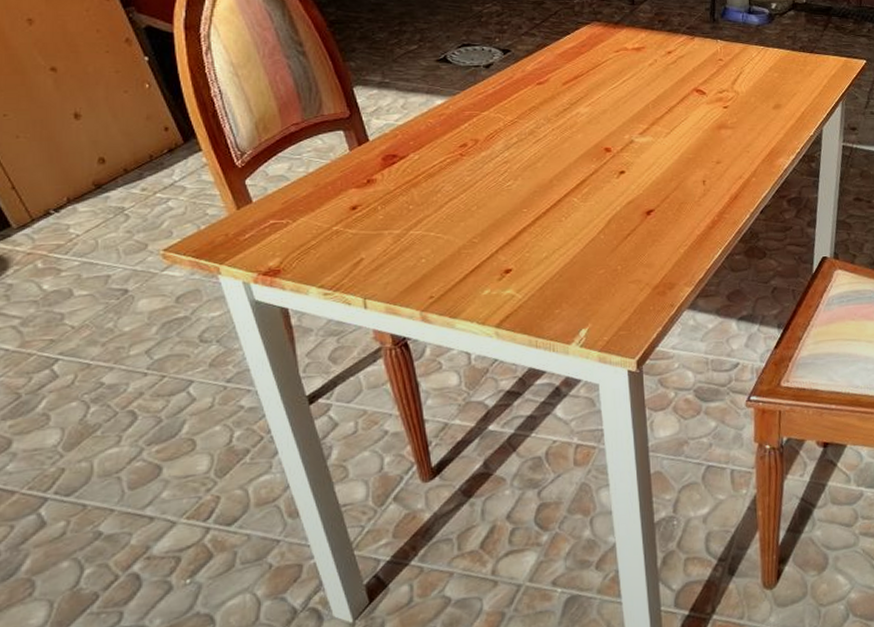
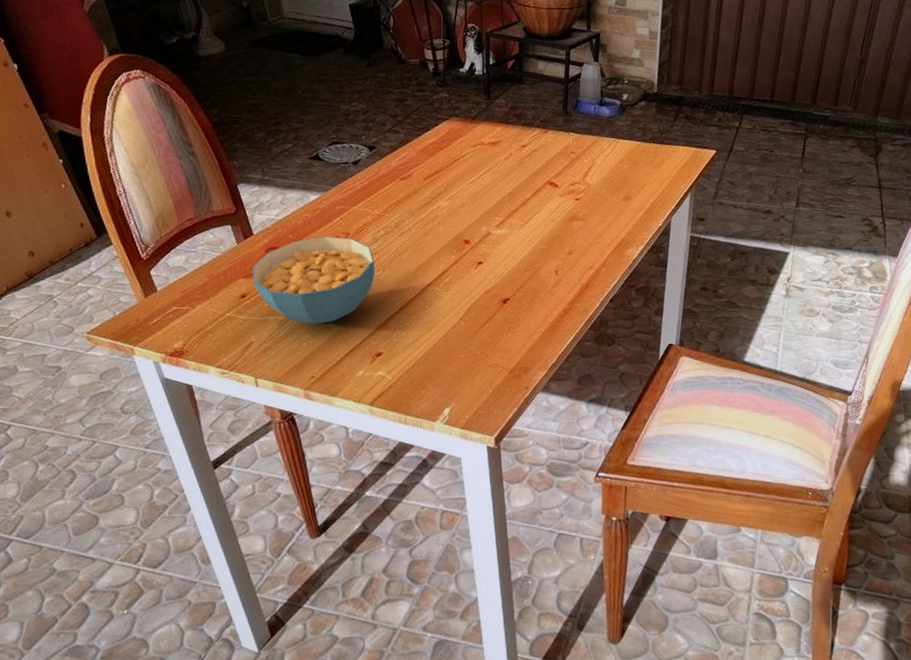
cereal bowl: none [365,142,506,238] -> present [252,236,375,324]

